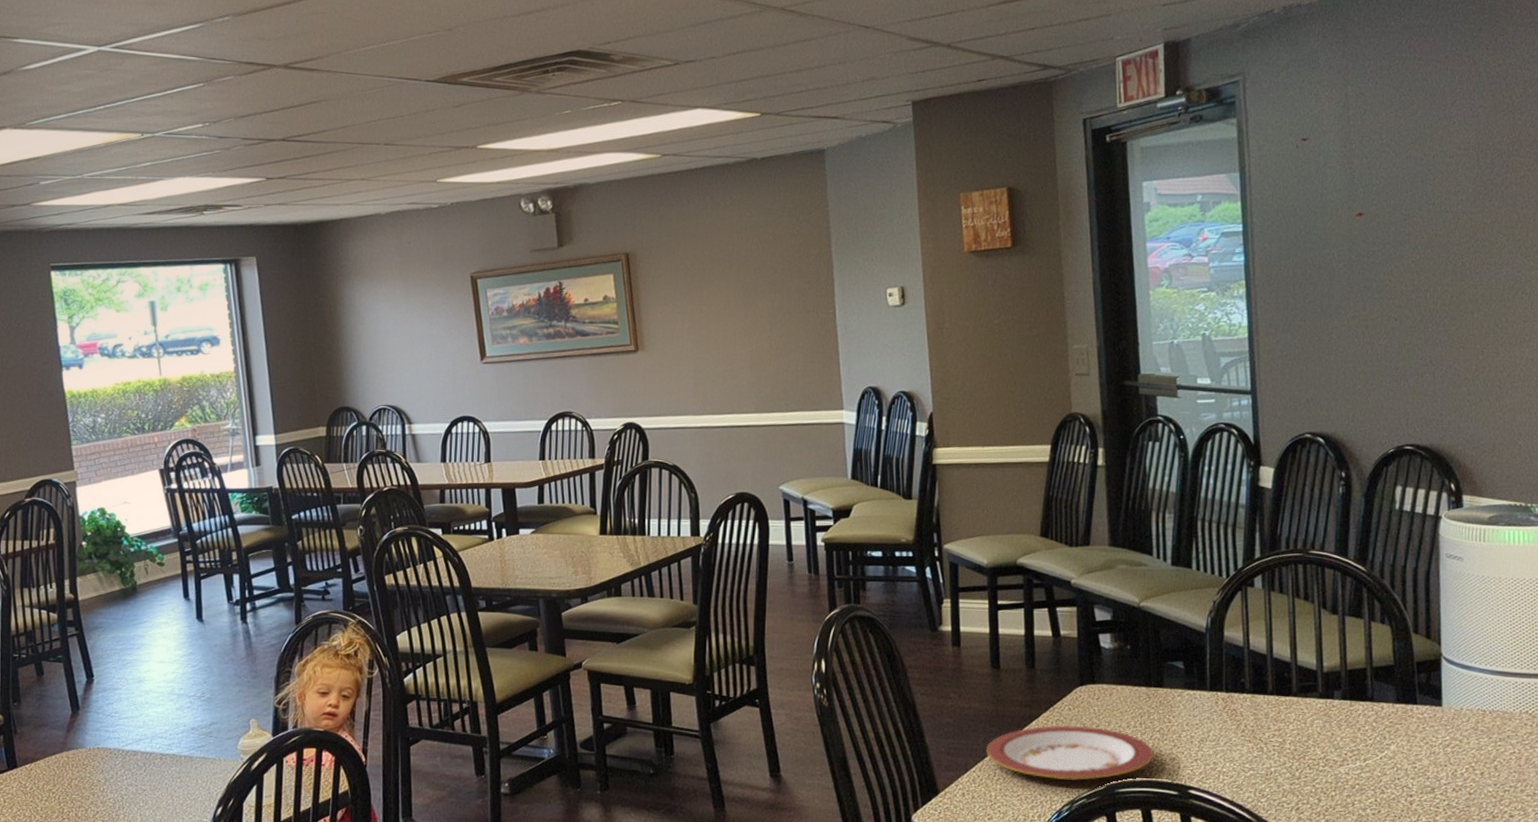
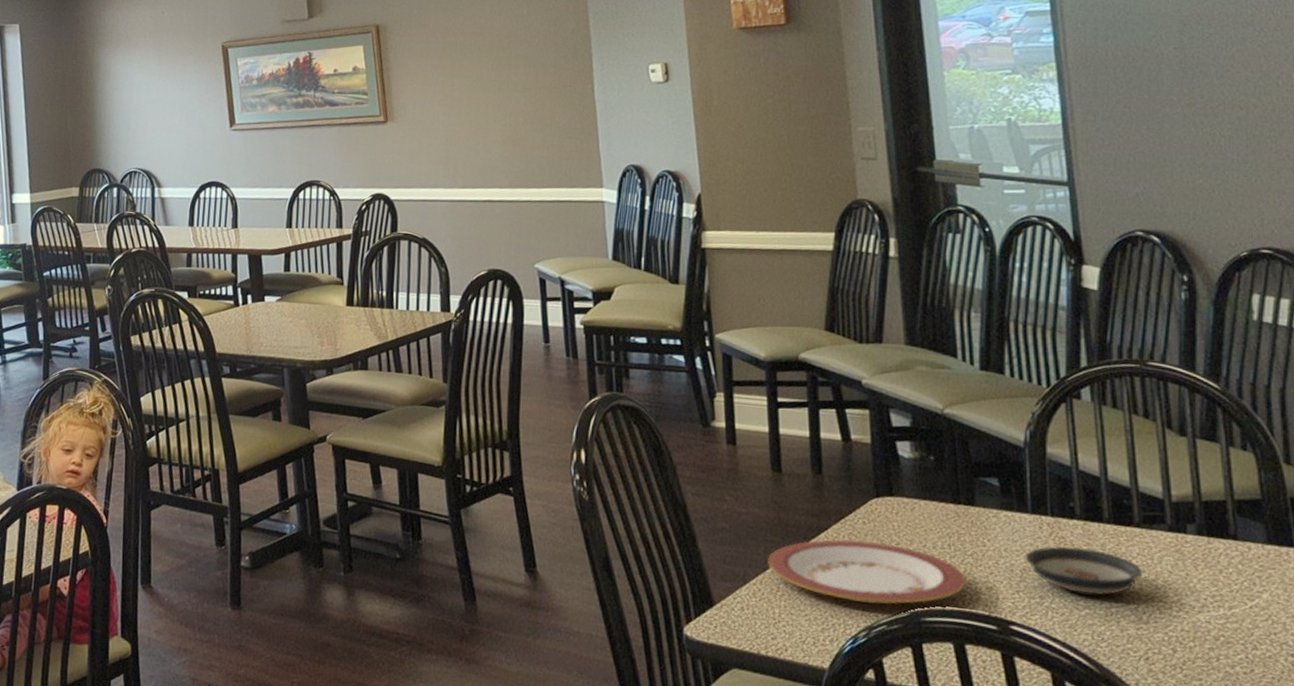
saucer: none [1203,717,1298,758] -> present [1025,545,1143,595]

